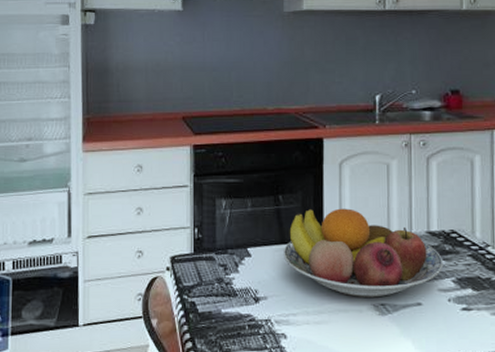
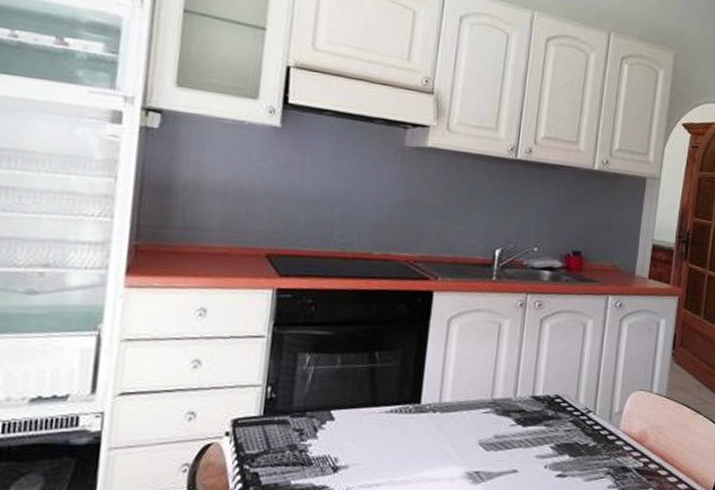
fruit bowl: present [284,208,444,298] -> none [373,369,545,465]

